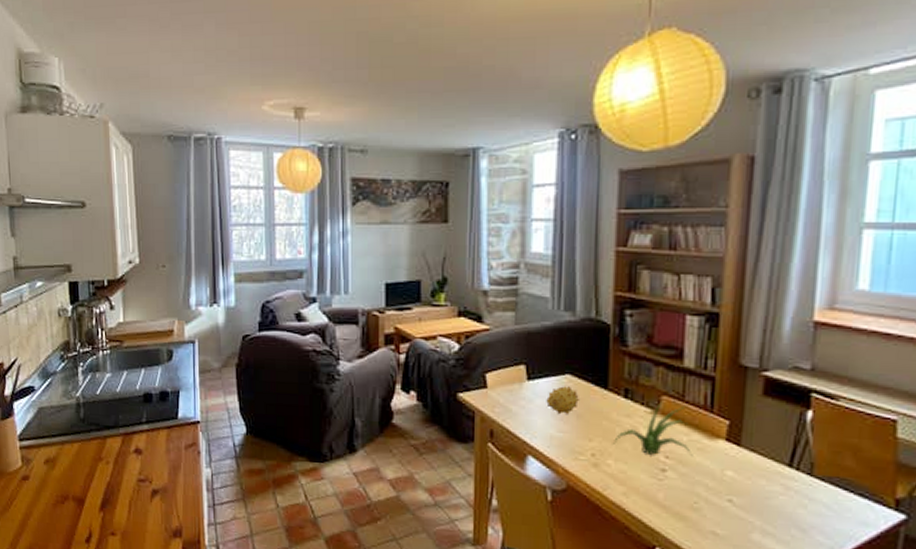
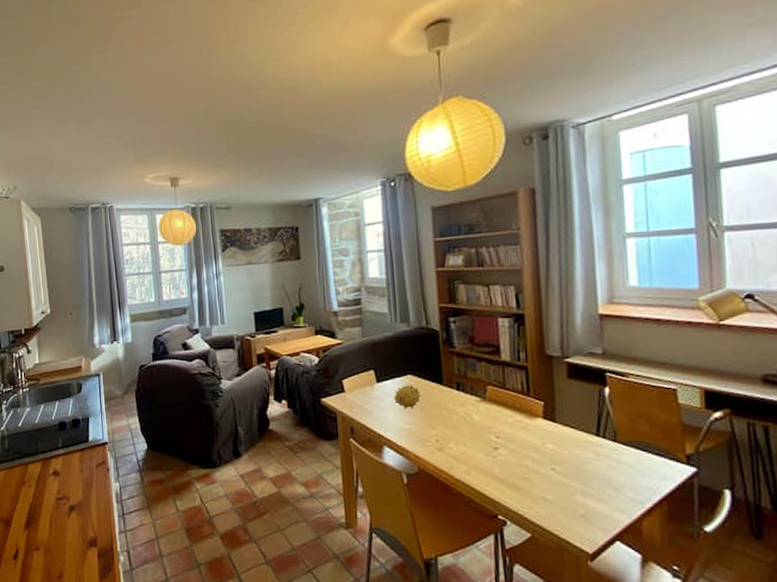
plant: present [612,402,693,457] -> none [451,391,518,436]

